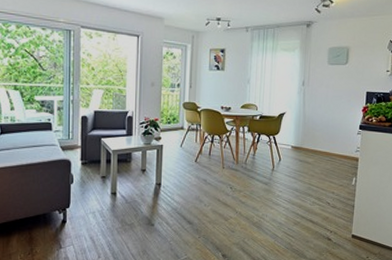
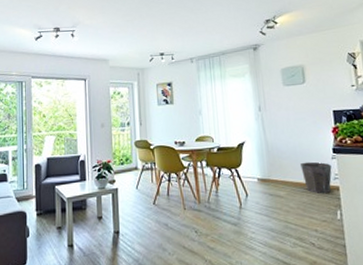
waste bin: none [330,135,356,162] -> present [301,161,332,193]

